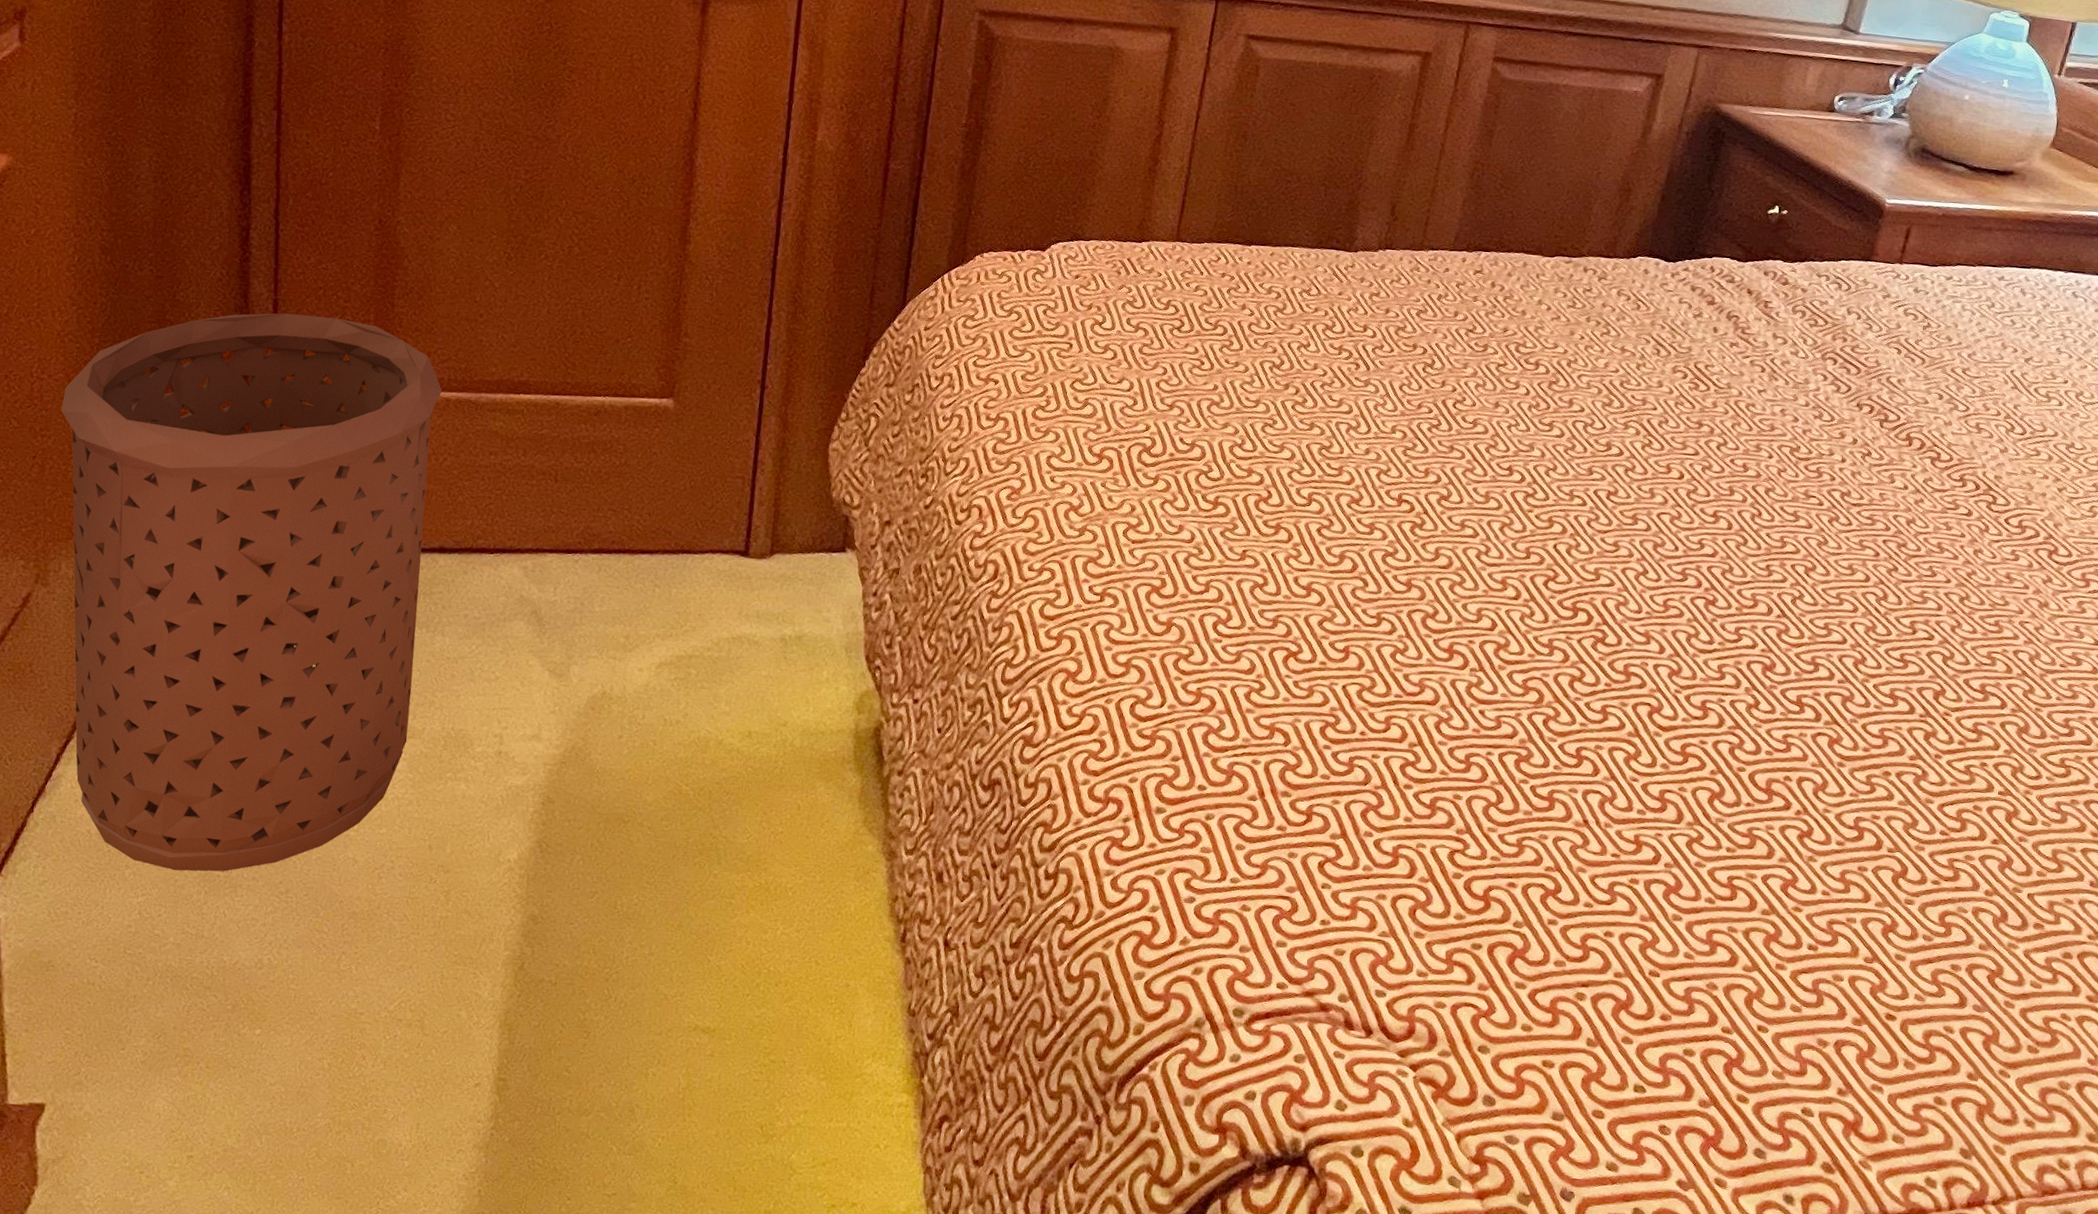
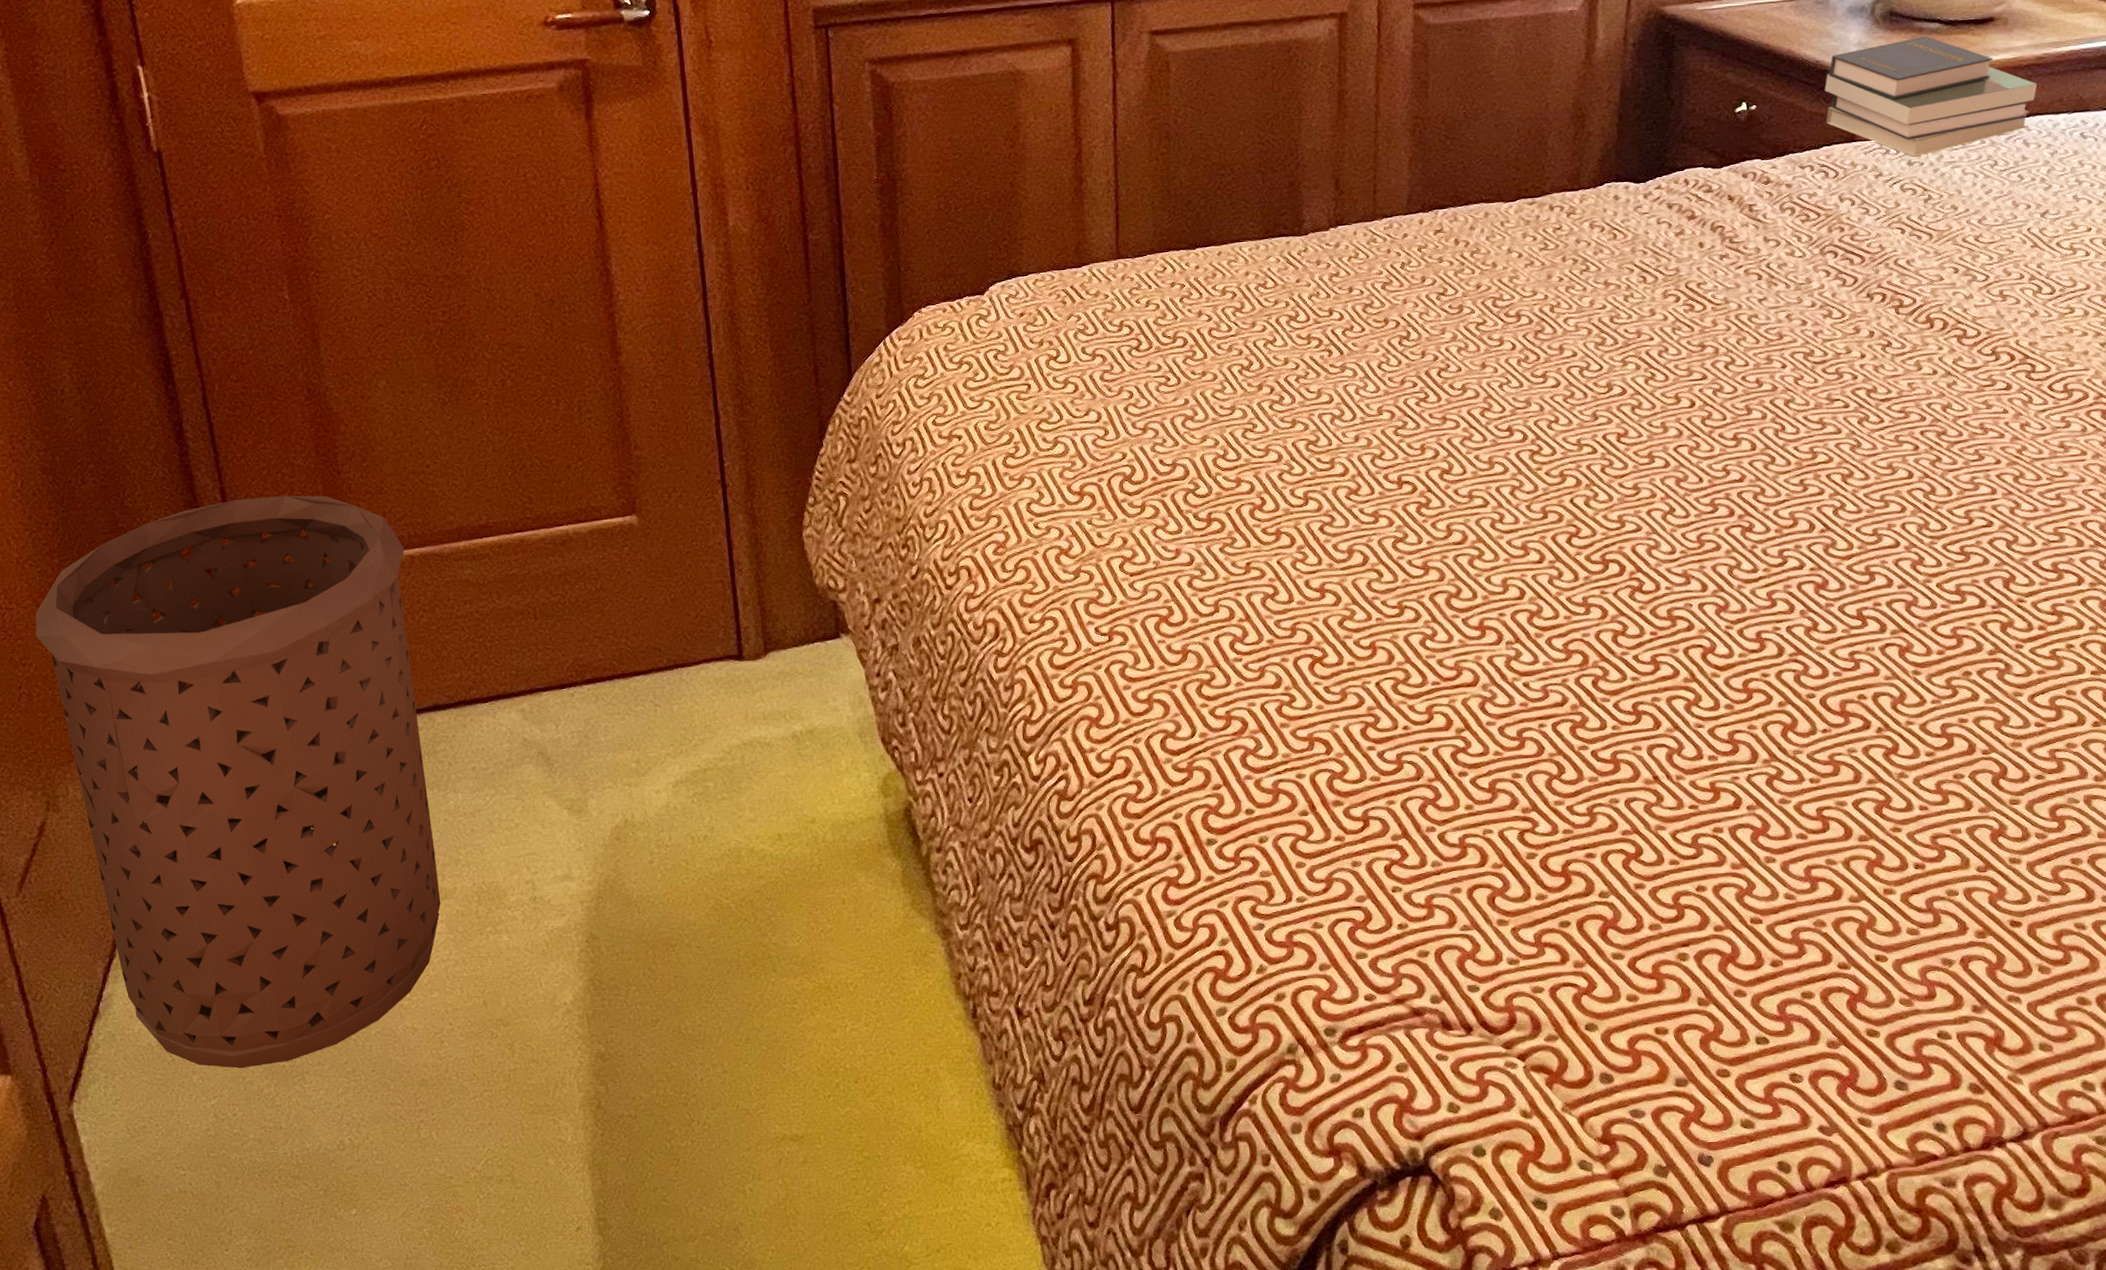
books: none [1847,176,2043,286] -> present [1823,36,2038,157]

